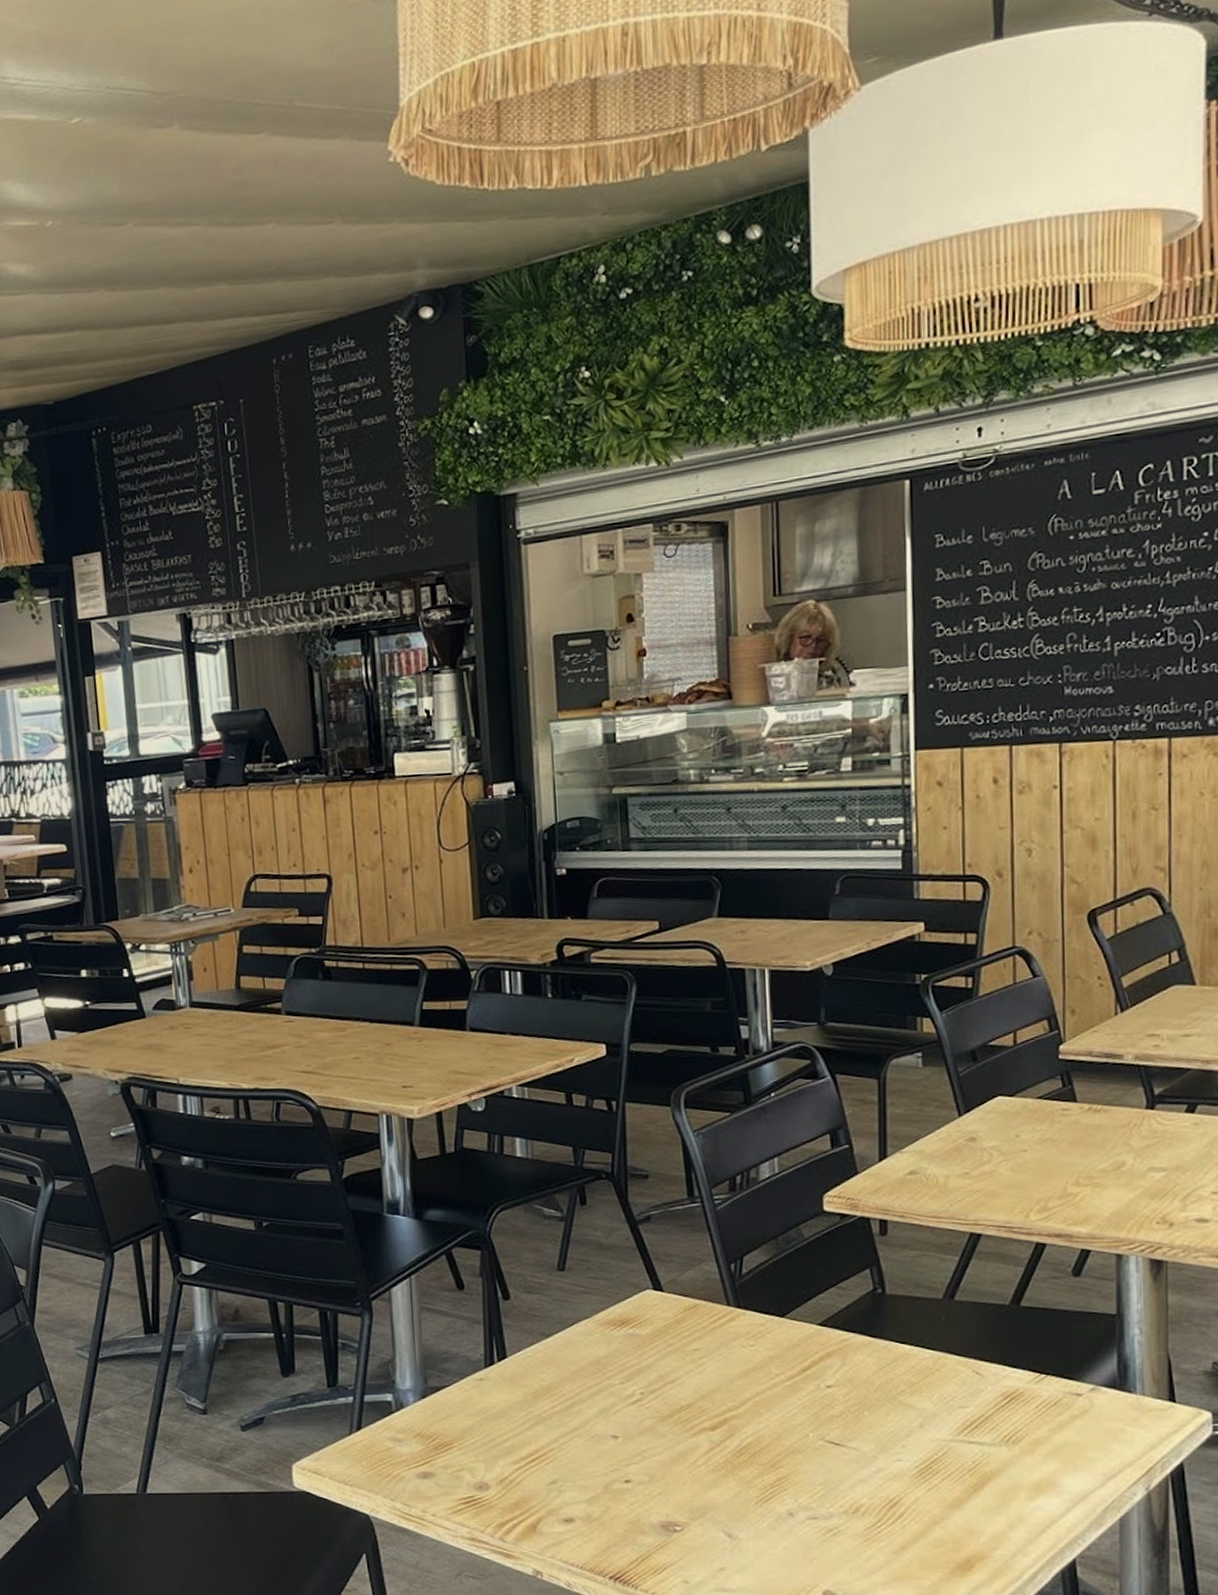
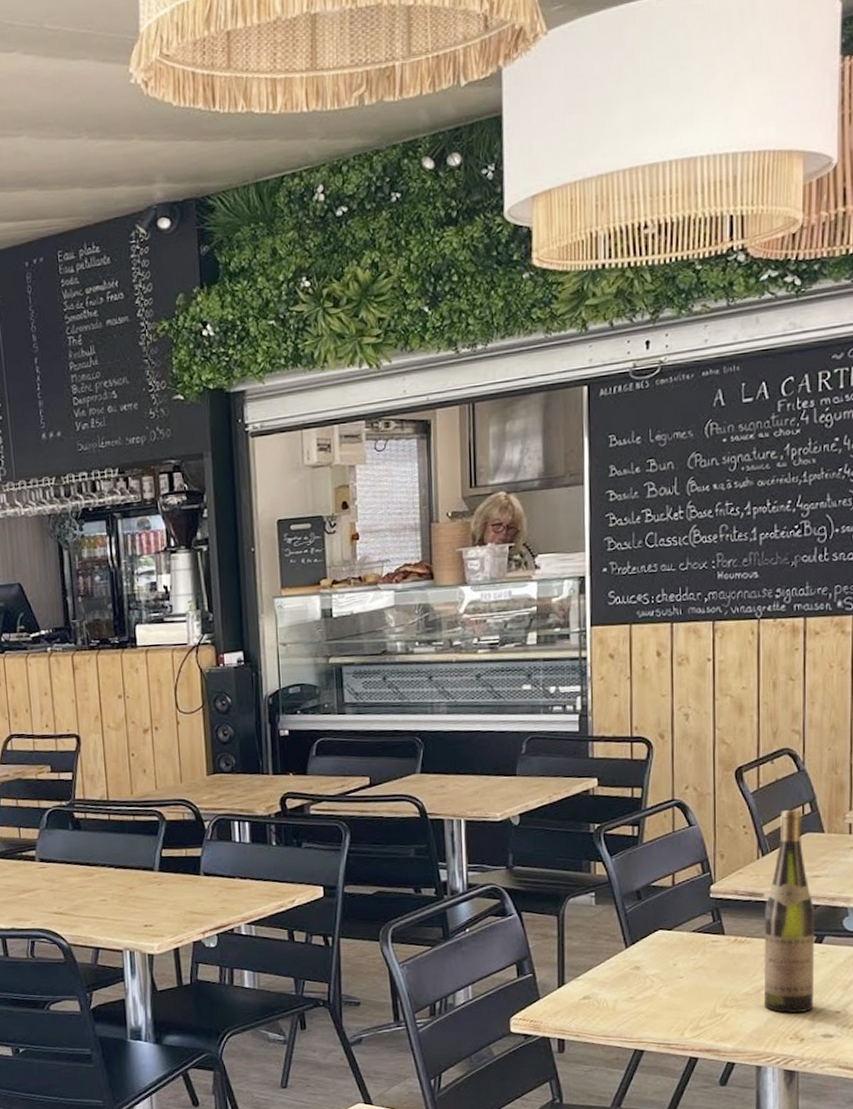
wine bottle: none [1124,959,1186,1193] -> present [763,810,815,1013]

